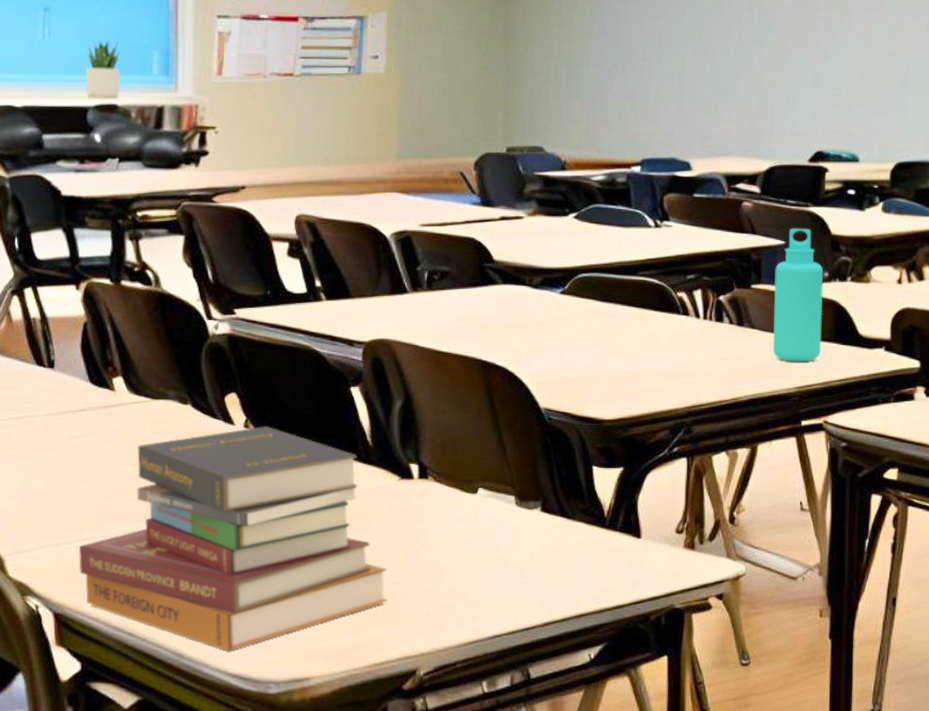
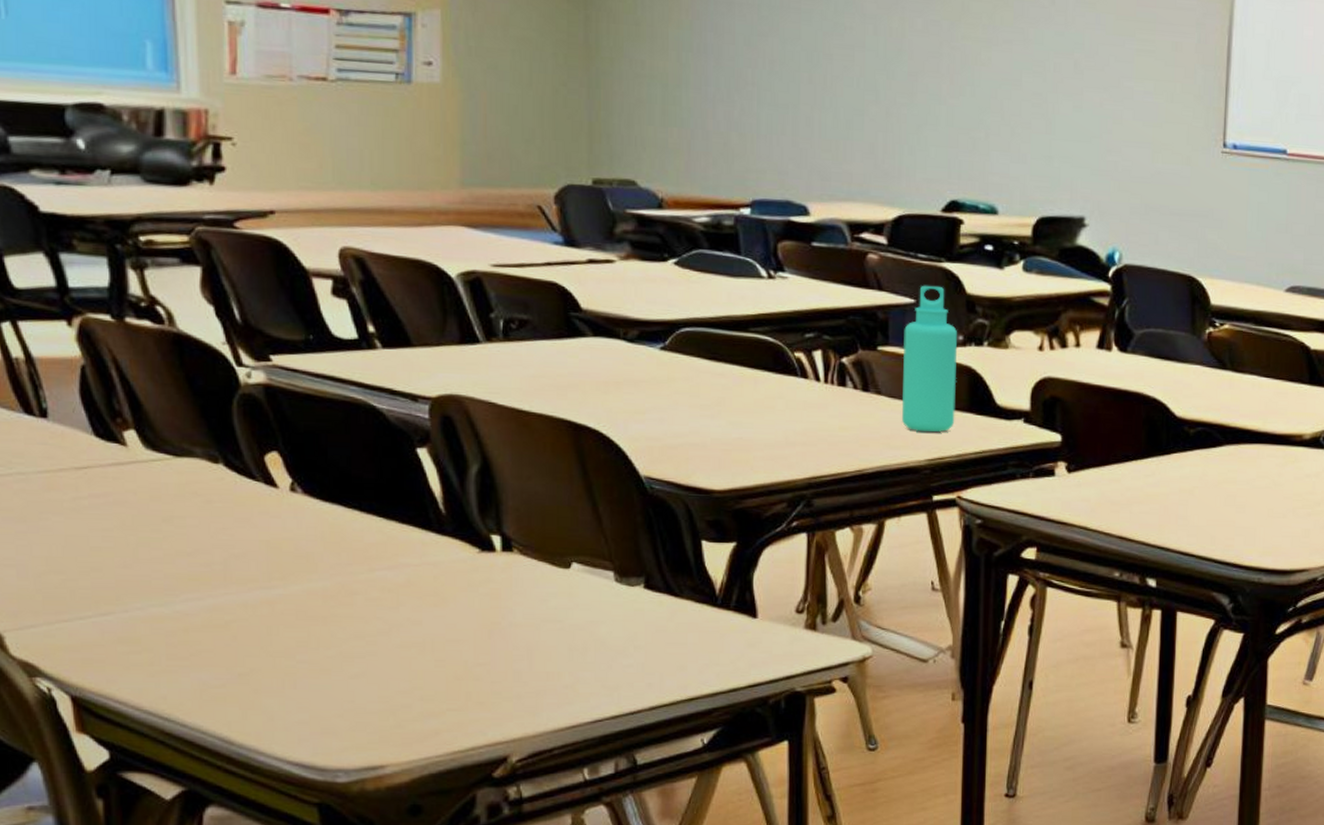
books: present [78,426,387,650] -> none [97,490,471,737]
planter: present [86,37,120,100] -> none [57,20,105,98]

